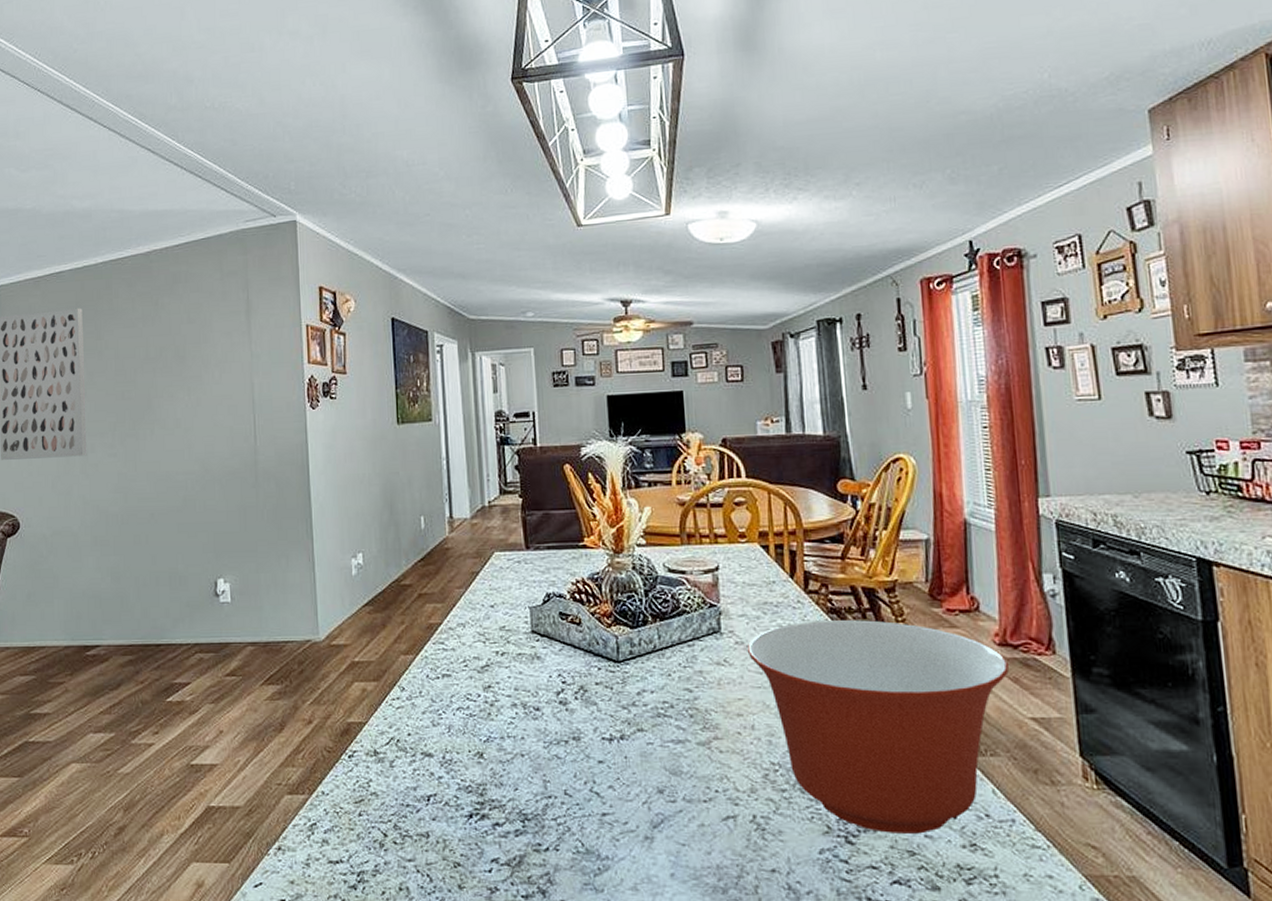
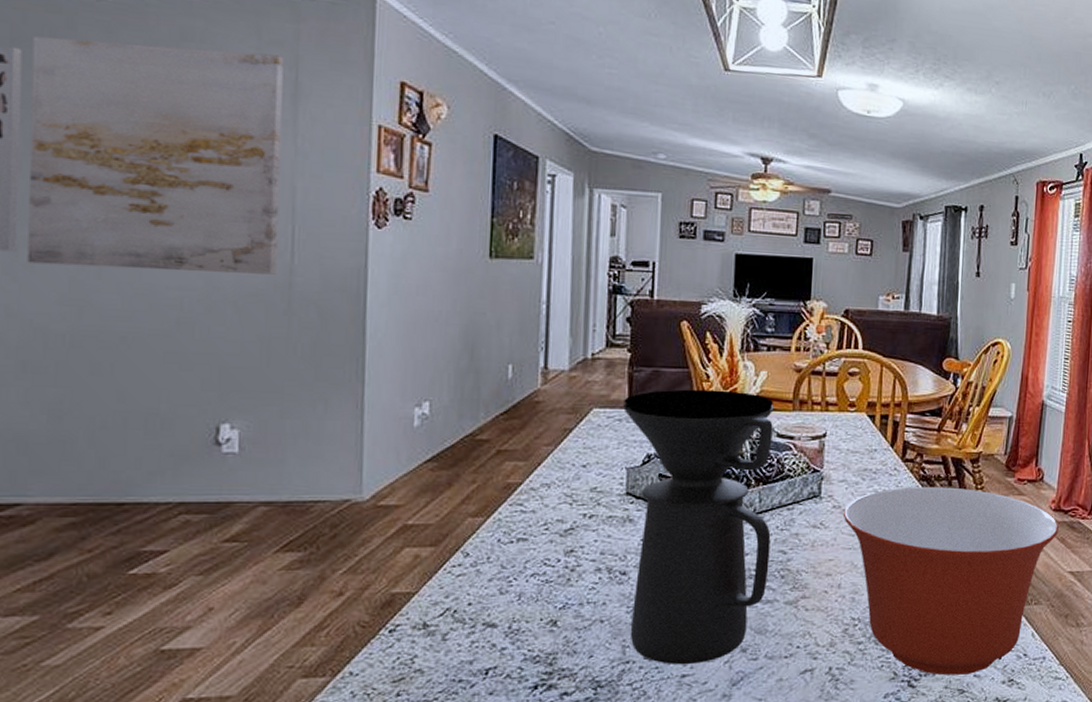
wall art: none [88,282,246,464] -> present [27,36,284,275]
coffee maker: none [519,528,677,803] -> present [622,389,774,665]

